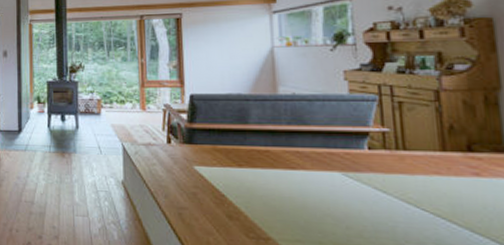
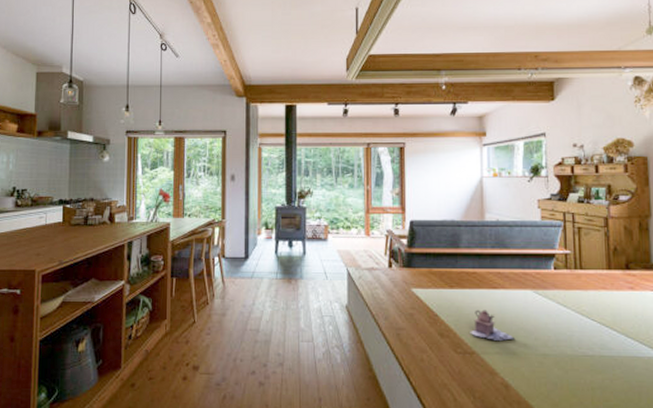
teapot: none [264,191,321,228] -> present [470,309,516,341]

